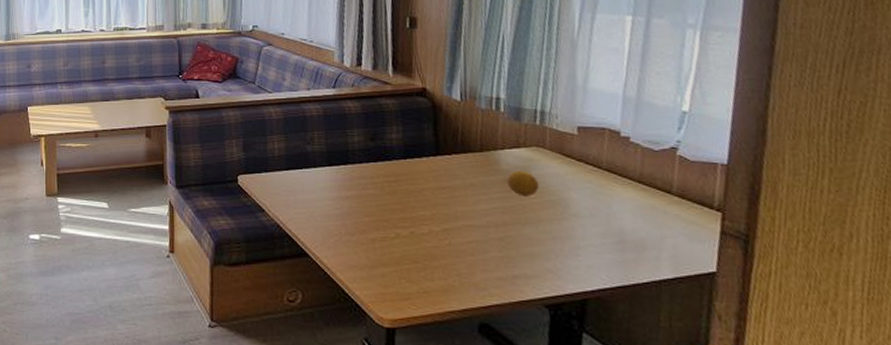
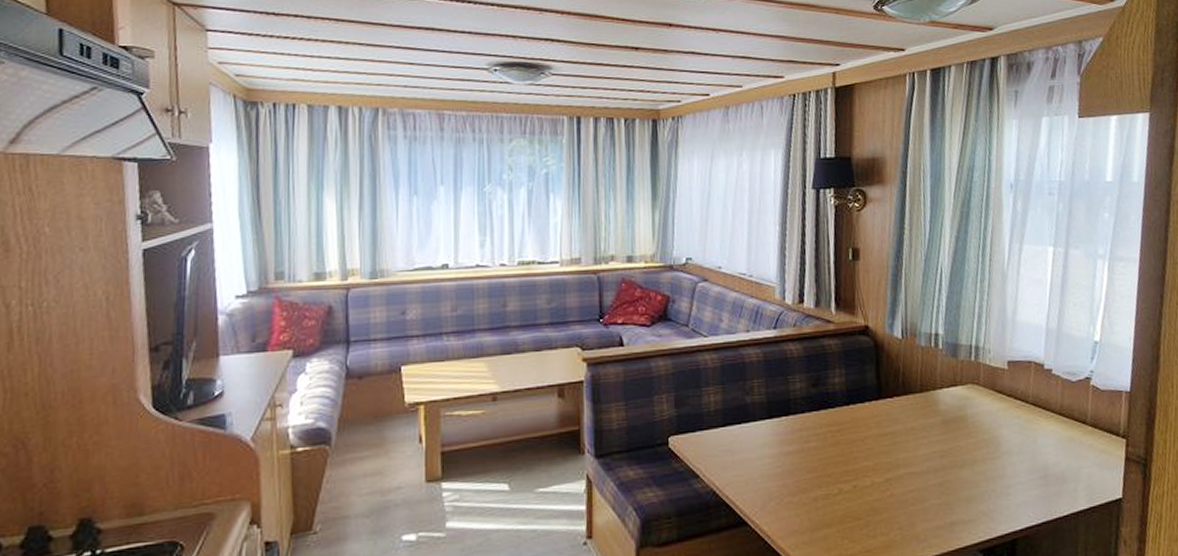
fruit: present [507,170,540,197] -> none [945,409,975,438]

